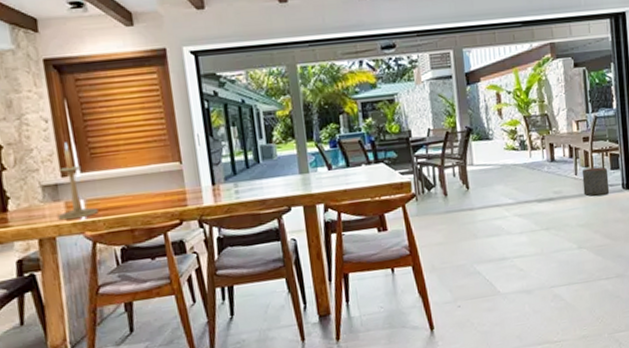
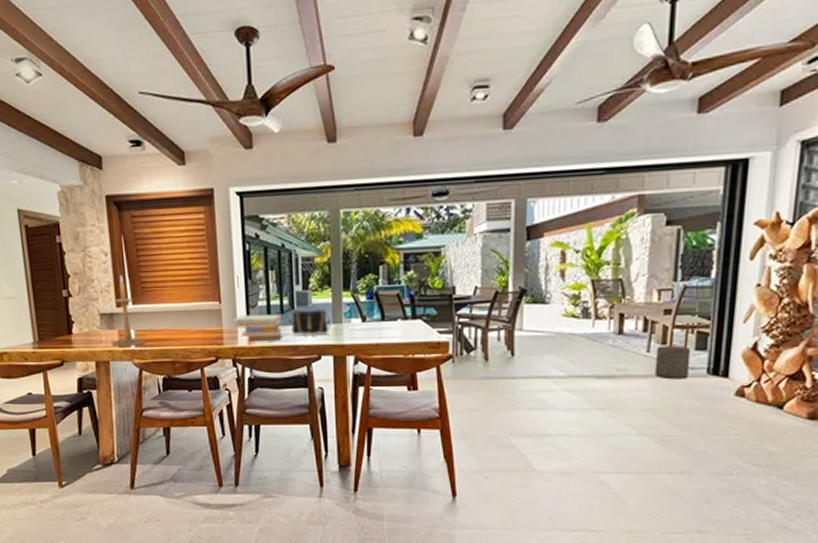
books: none [195,169,250,200] -> present [232,314,283,341]
handbag: none [255,159,299,189] -> present [289,308,332,336]

